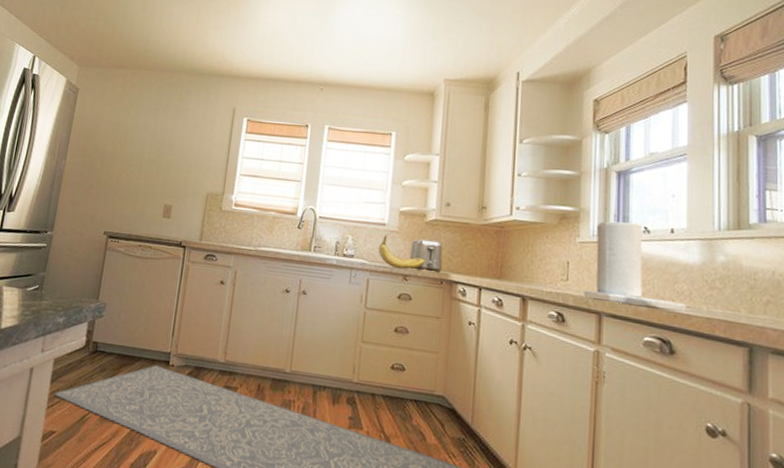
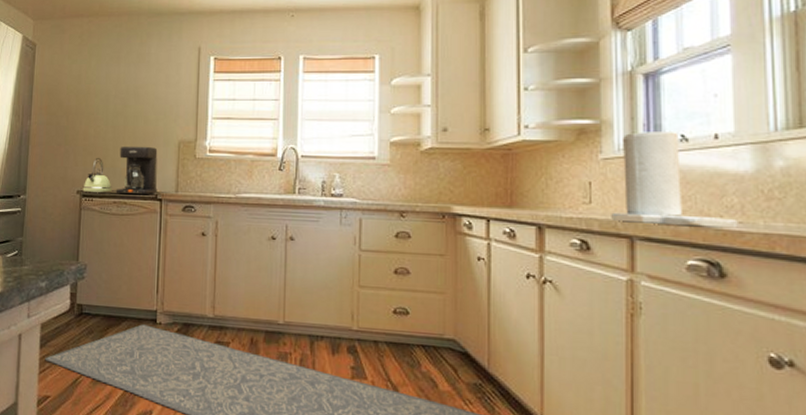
kettle: none [109,201,140,236] -> present [82,157,113,193]
coffee maker: none [142,193,186,241] -> present [116,146,158,195]
banana: present [378,234,425,270] -> none [369,169,423,206]
toaster: present [409,239,443,273] -> none [404,170,443,206]

